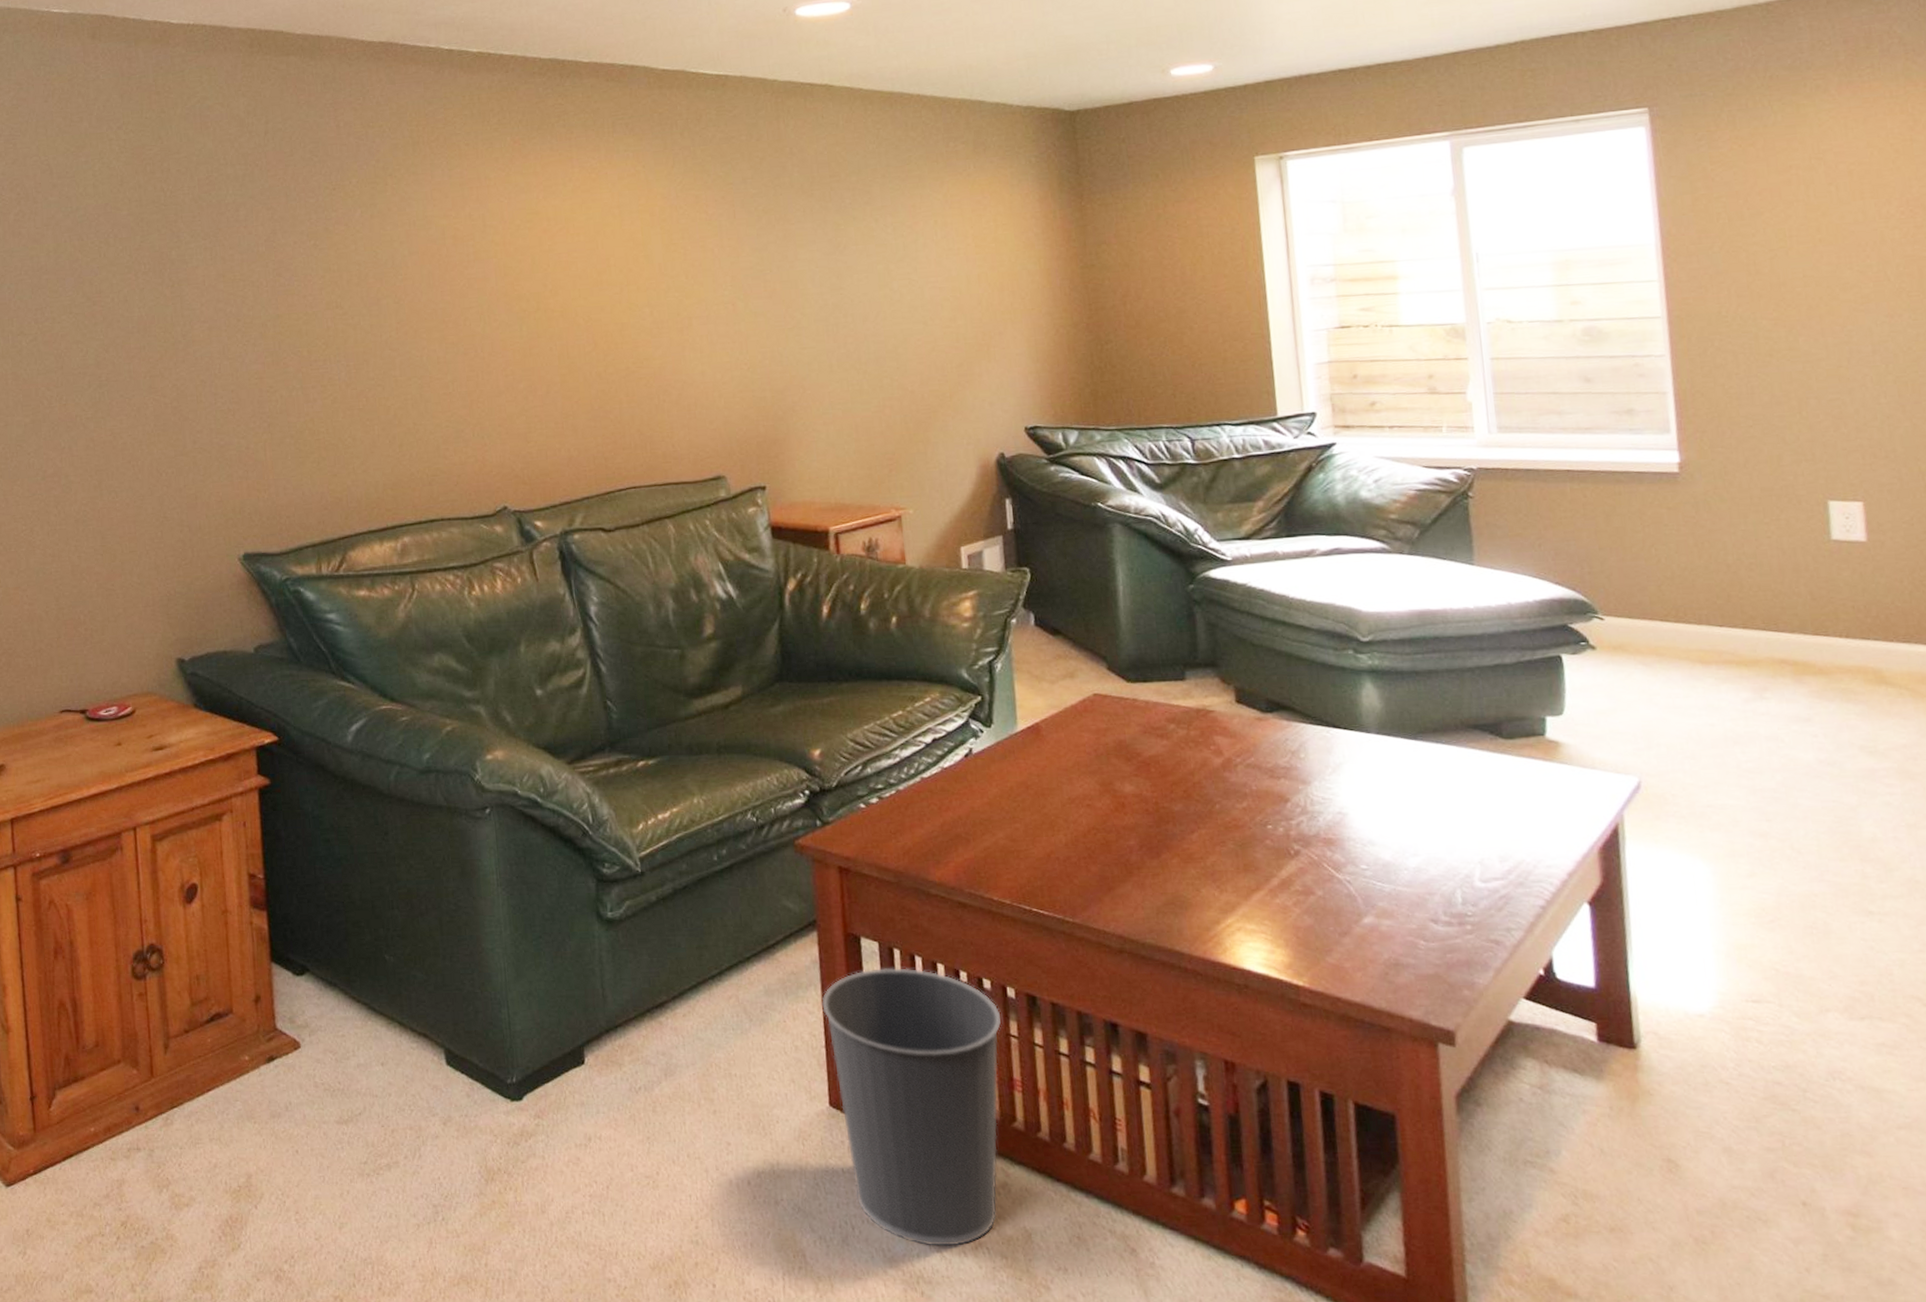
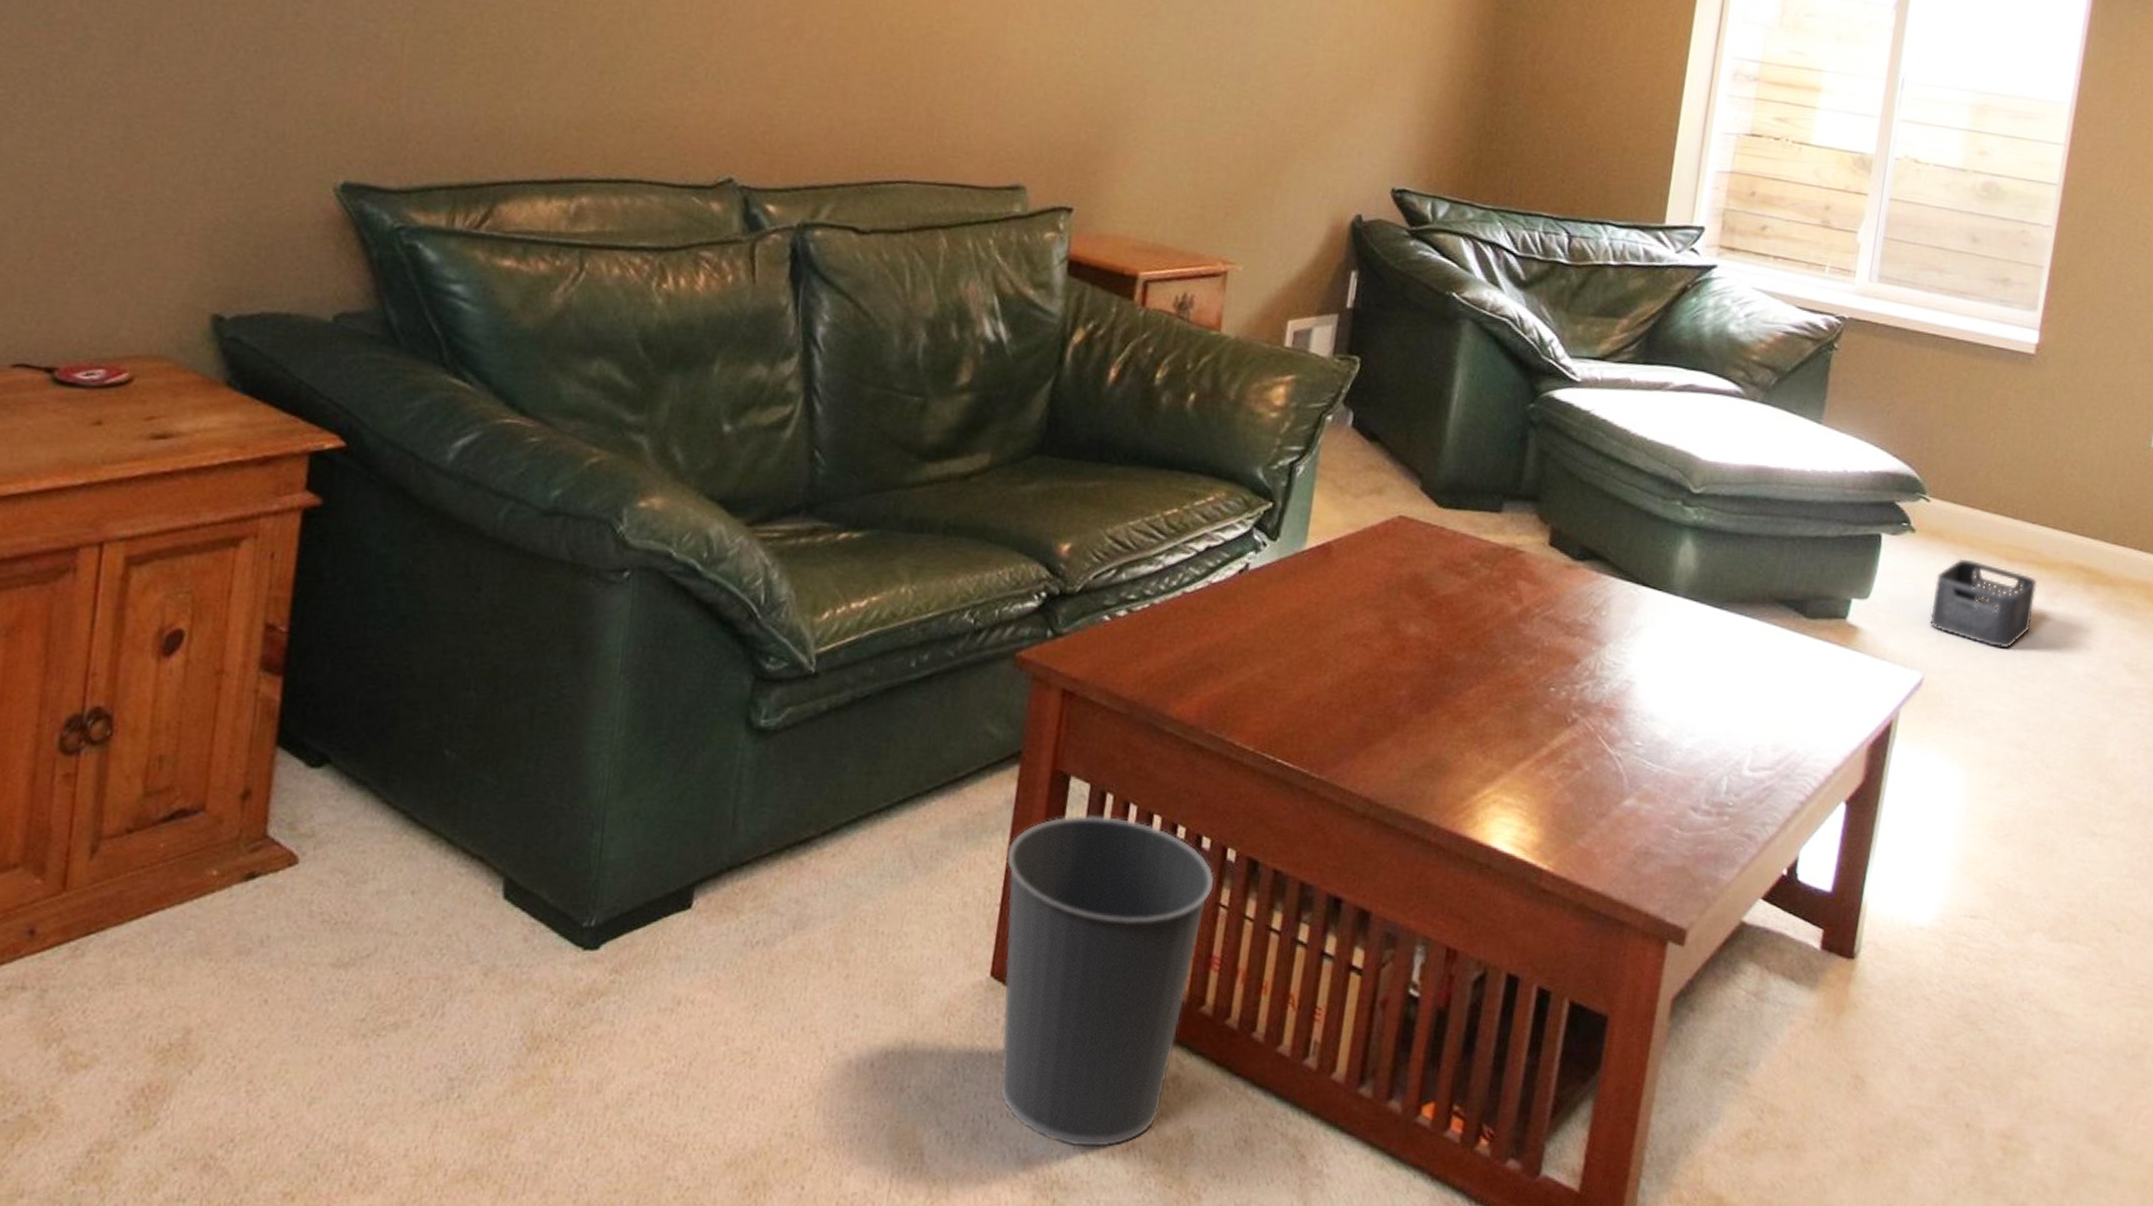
storage bin: none [1628,667,1744,746] -> present [1929,558,2038,649]

